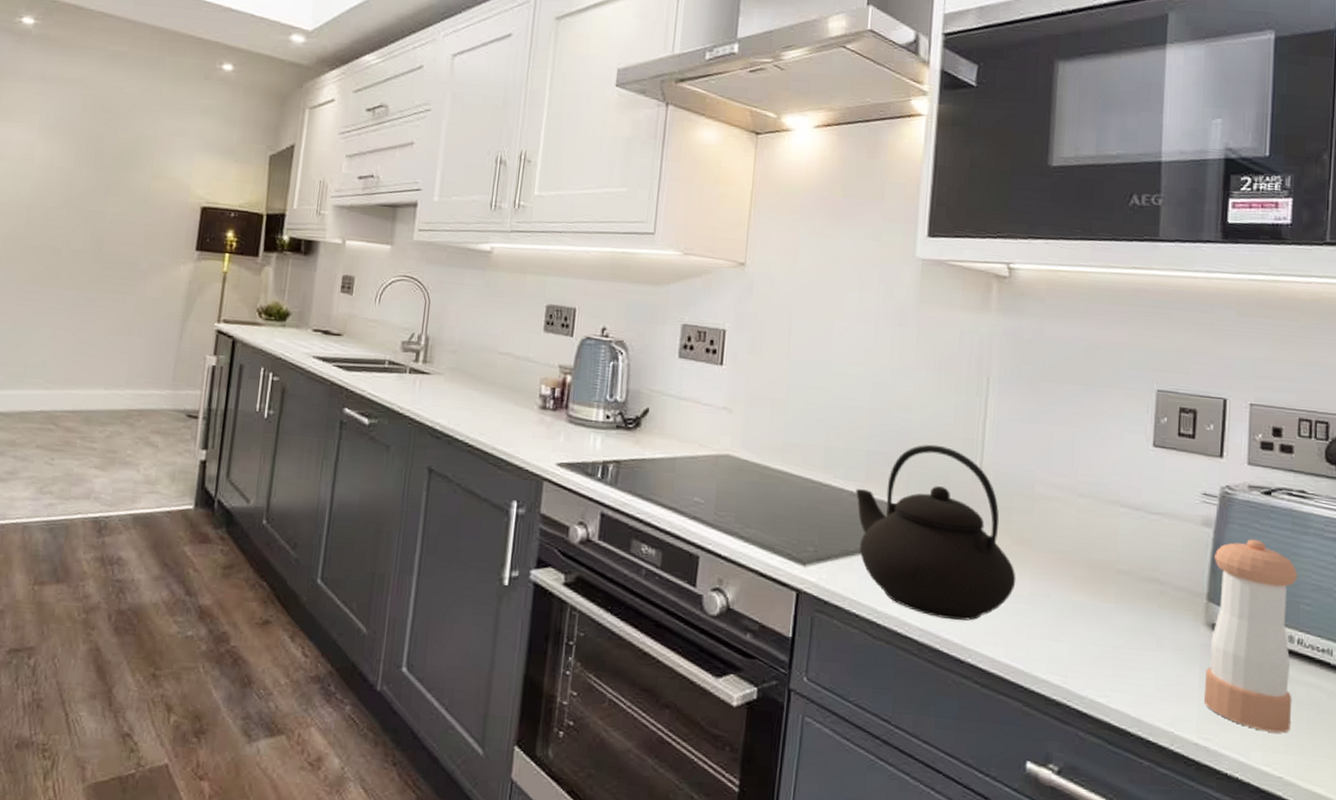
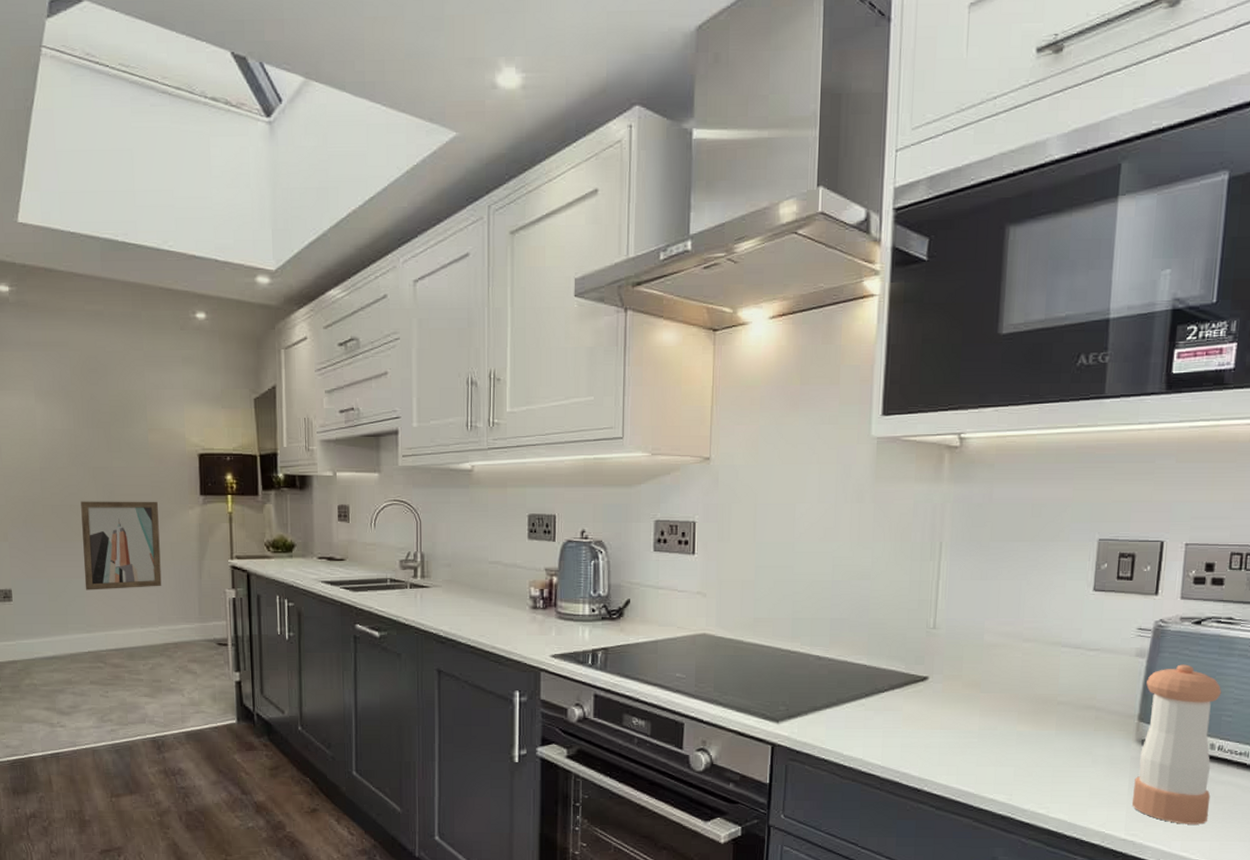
wall art: none [51,244,148,346] -> present [81,501,162,590]
teapot: present [855,444,1016,621] -> none [820,607,967,756]

